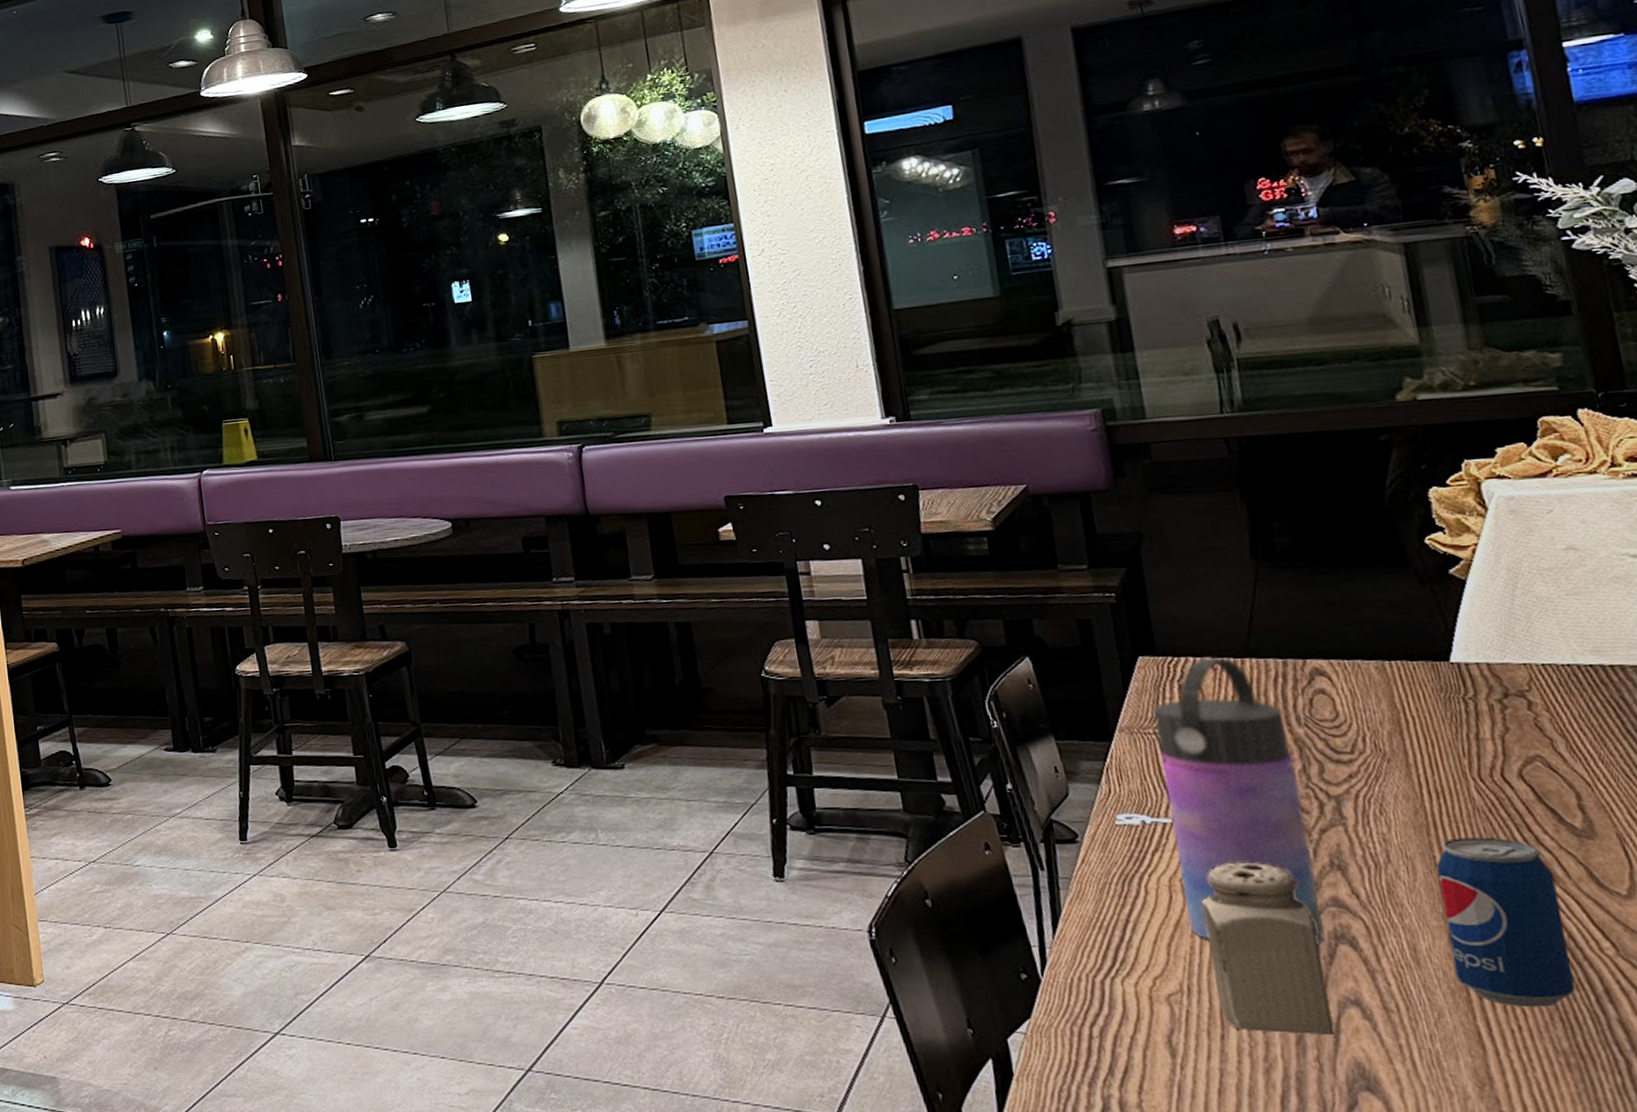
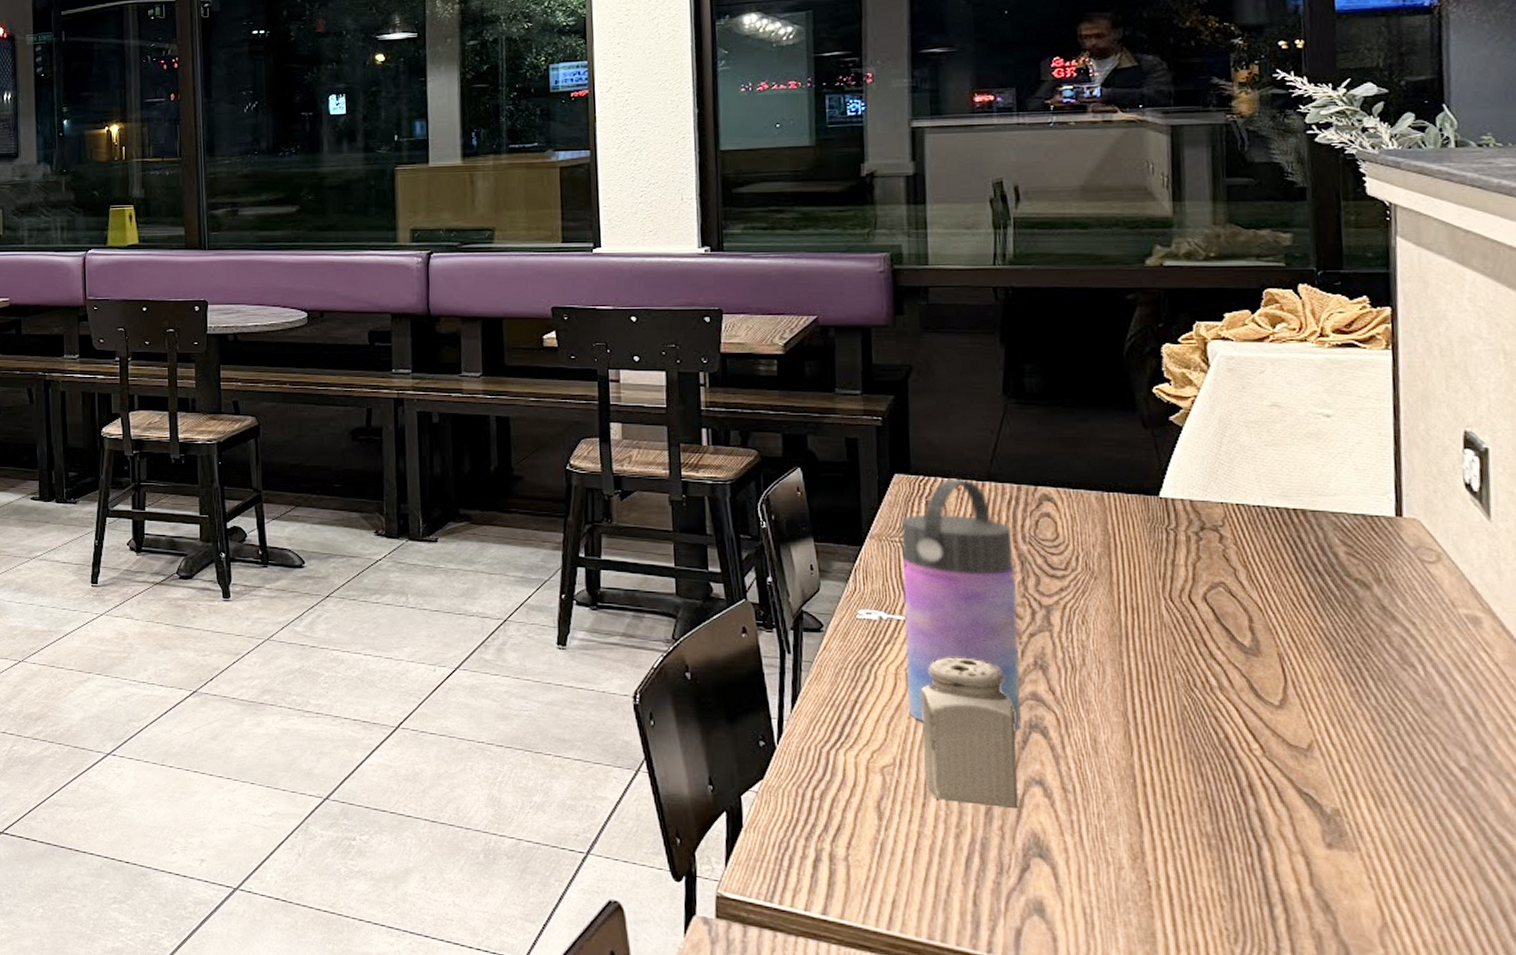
beverage can: present [1436,837,1575,1008] -> none [1123,648,1225,796]

